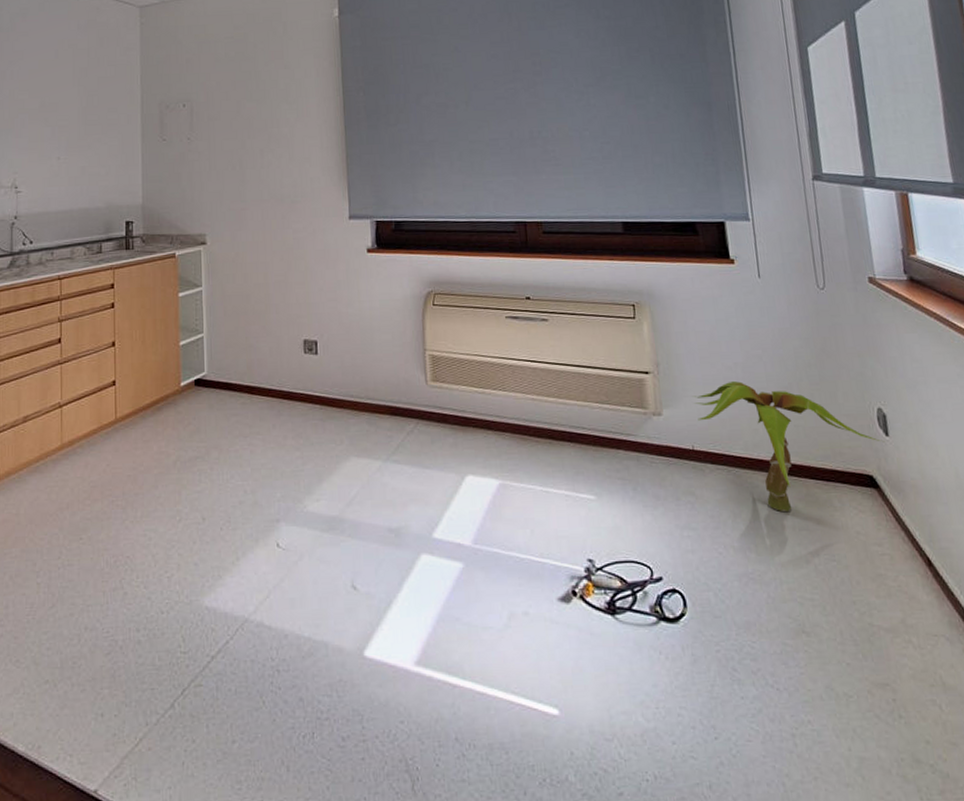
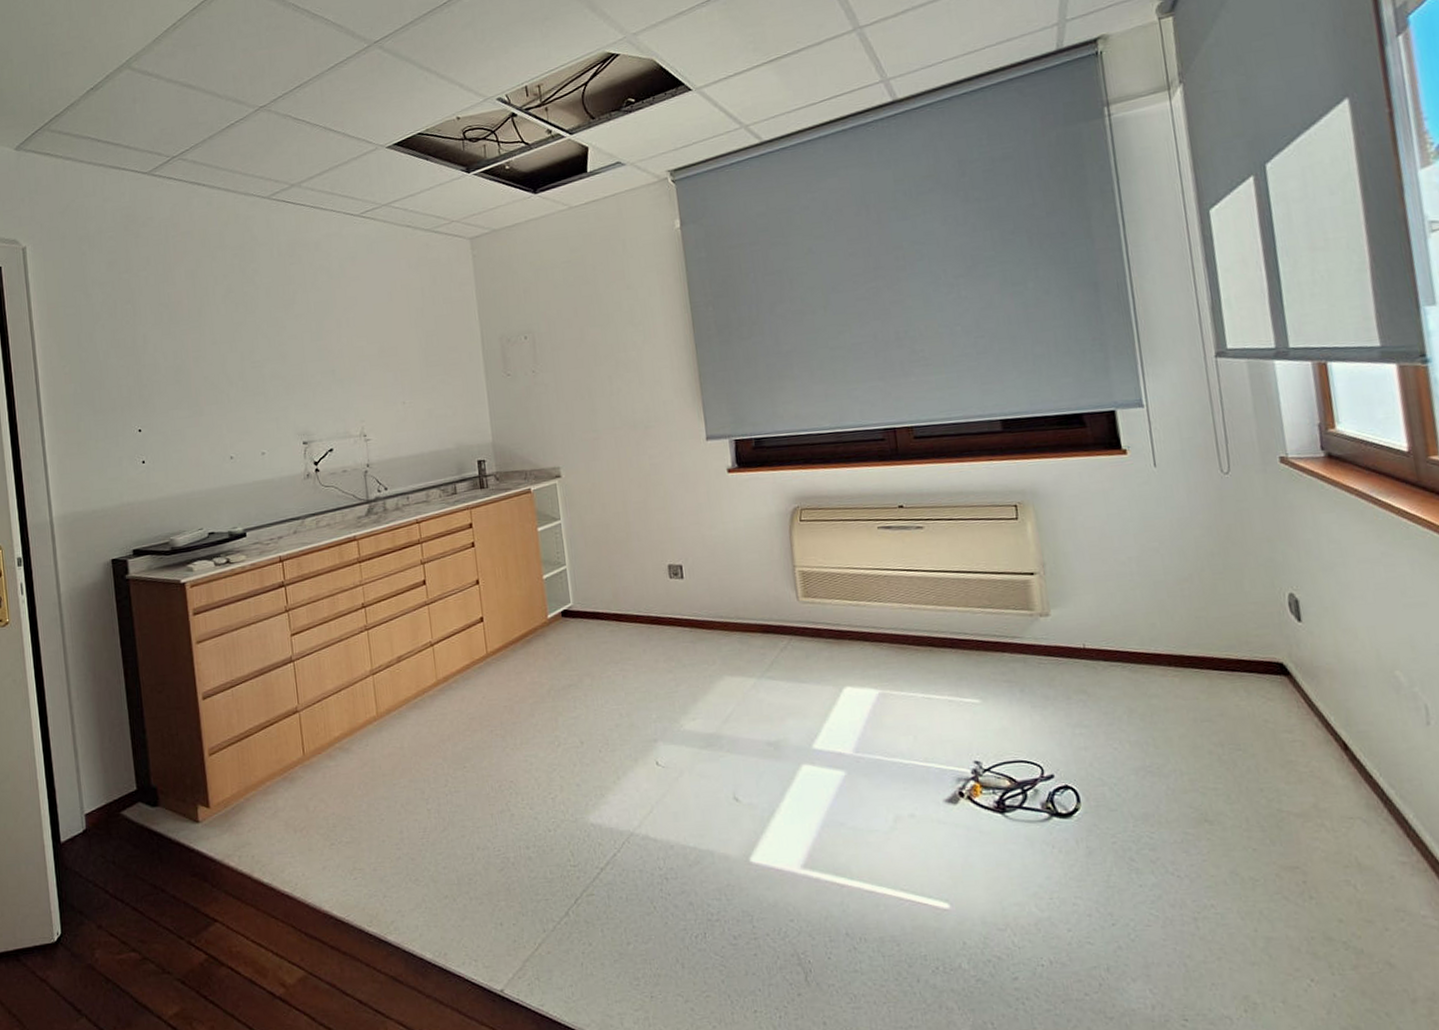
decorative plant: present [692,381,885,511] -> none [1082,576,1298,704]

